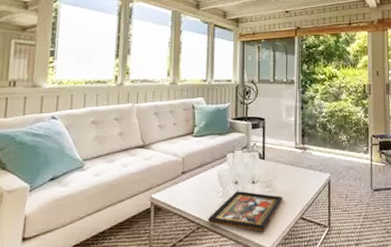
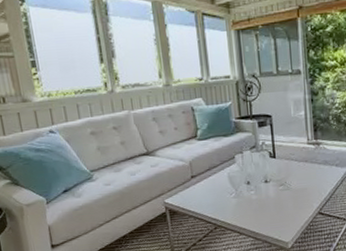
decorative tray: present [208,191,283,232] -> none [224,190,299,228]

